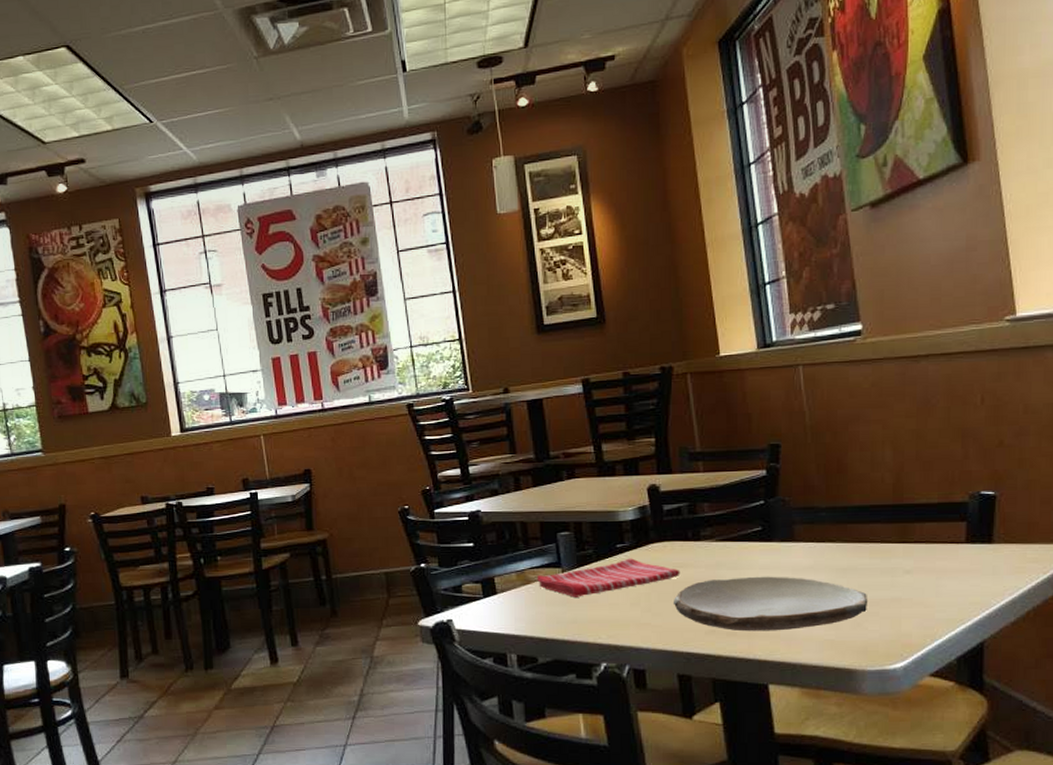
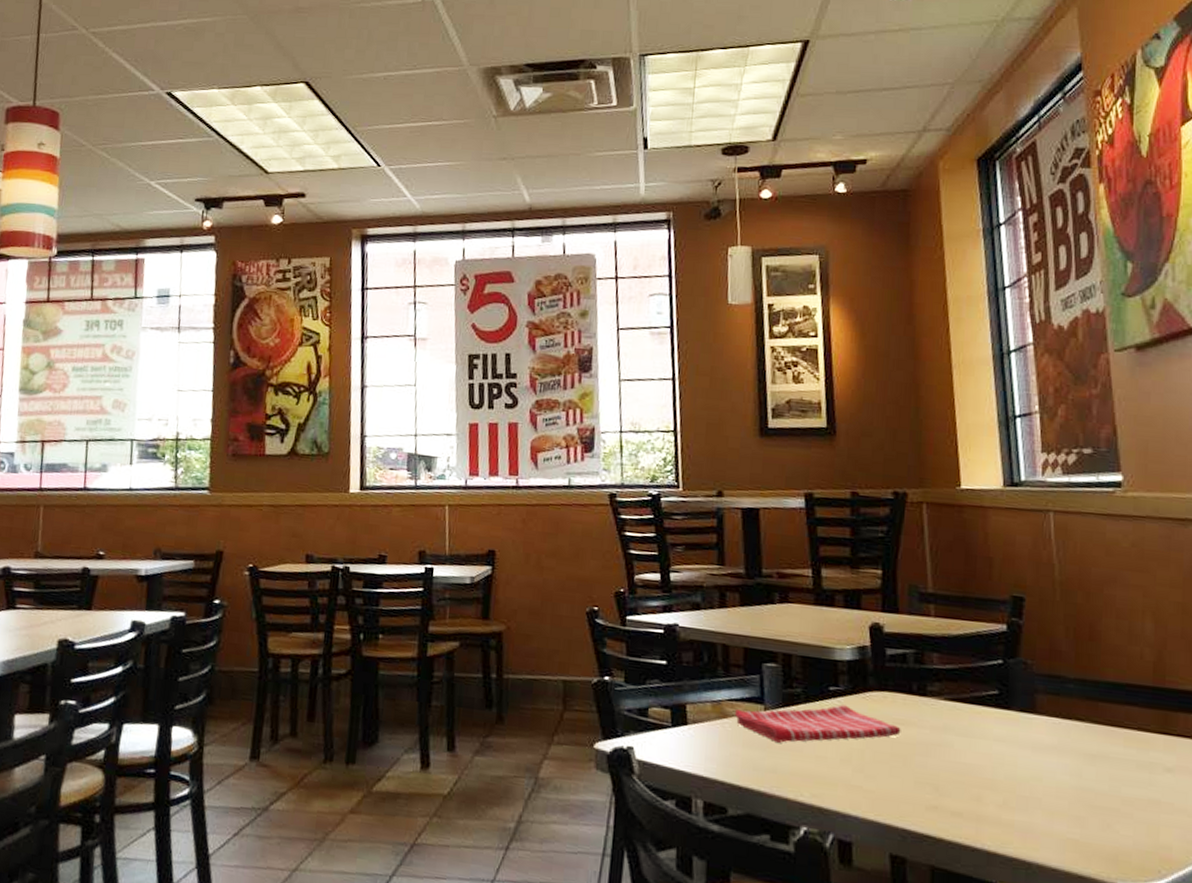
plate: present [673,576,868,632] -> none [890,744,1121,821]

